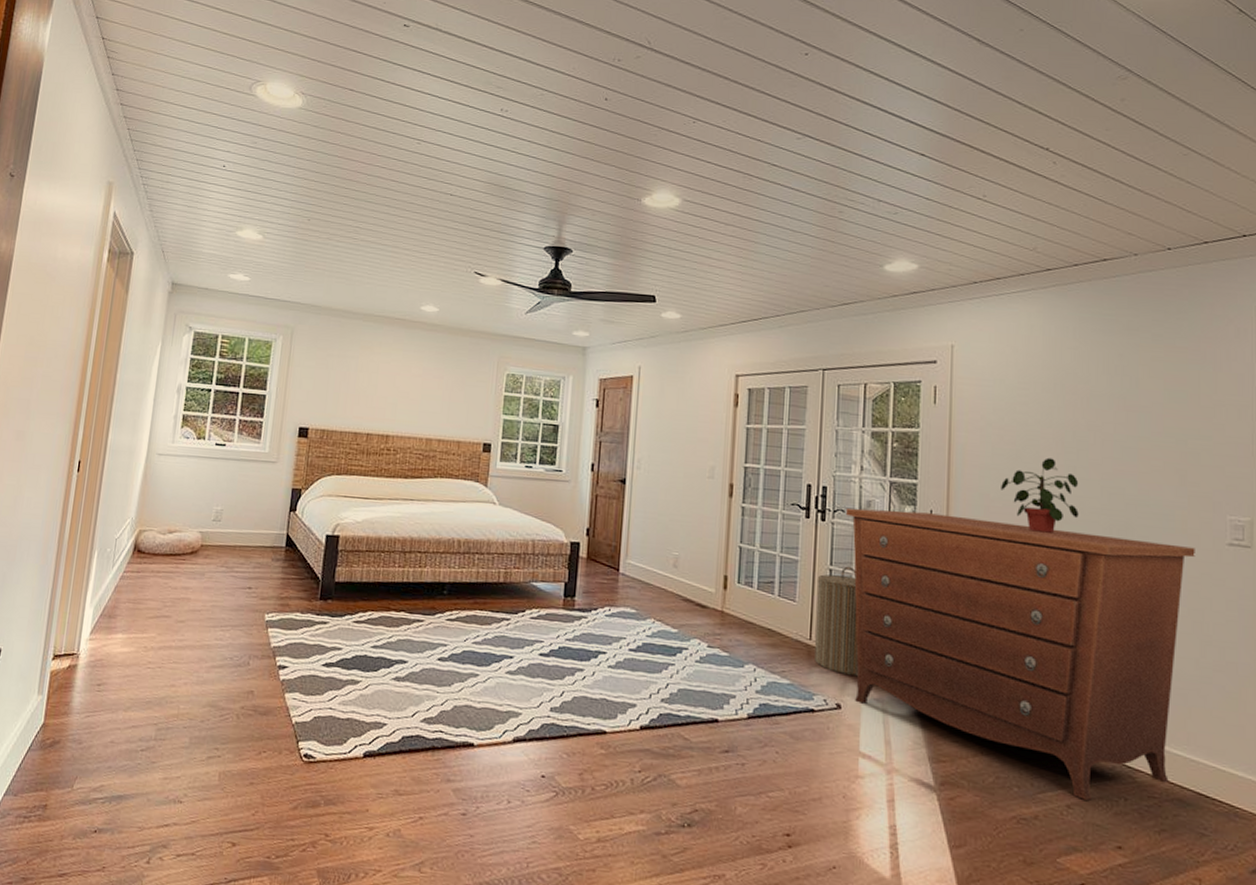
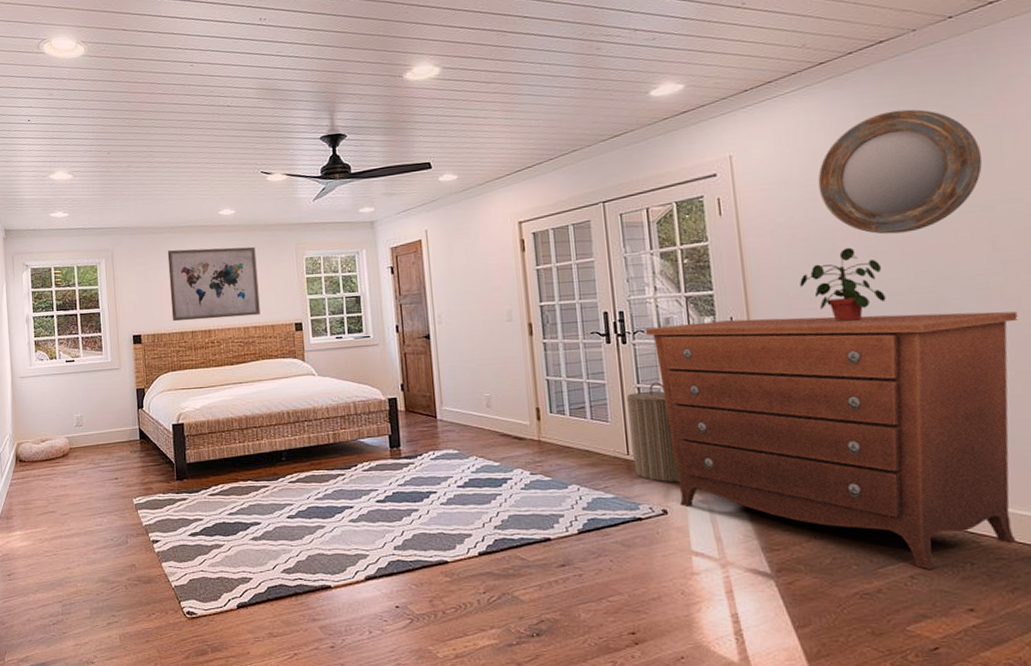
wall art: none [347,338,454,428] -> present [167,246,261,322]
home mirror: none [1030,329,1182,453] -> present [818,109,983,234]

